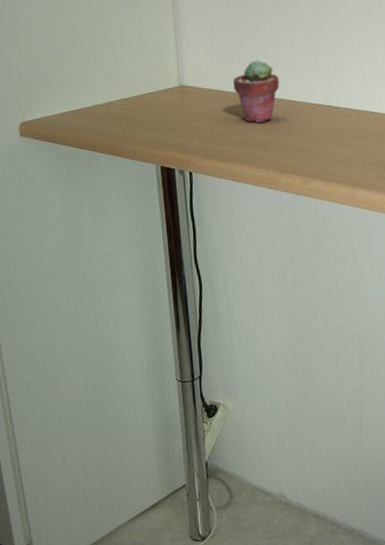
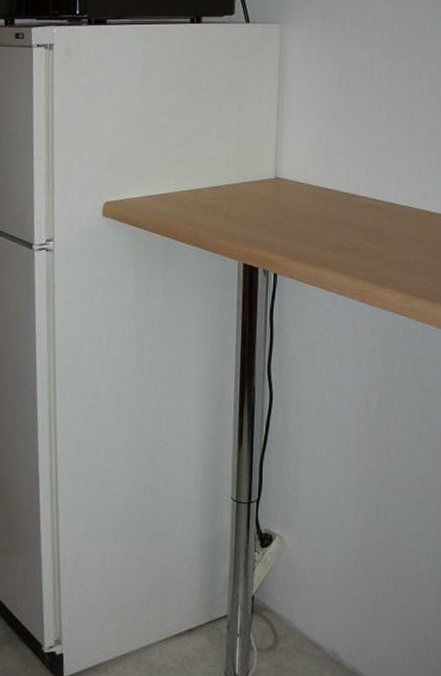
potted succulent: present [232,60,280,123] -> none [335,156,390,227]

